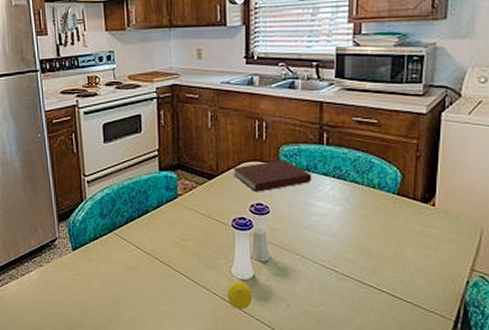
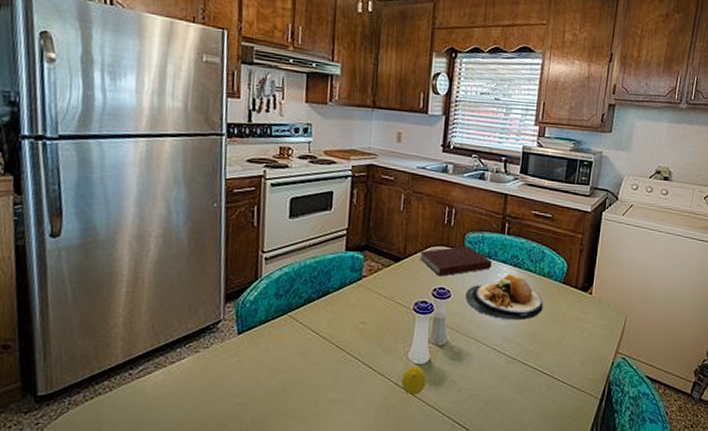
plate: none [285,187,376,236] -> present [465,274,543,321]

